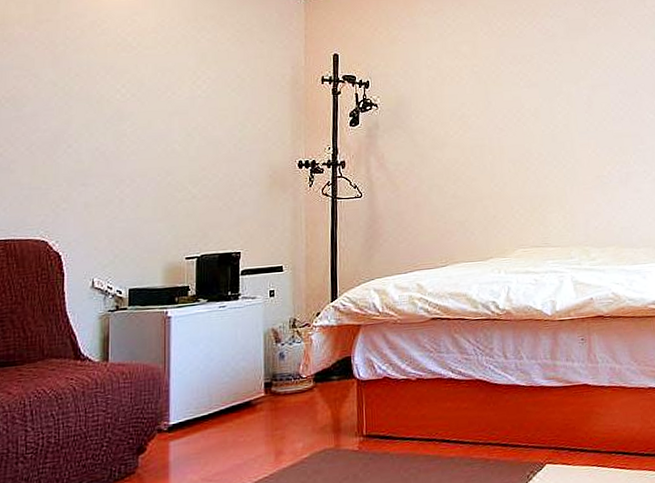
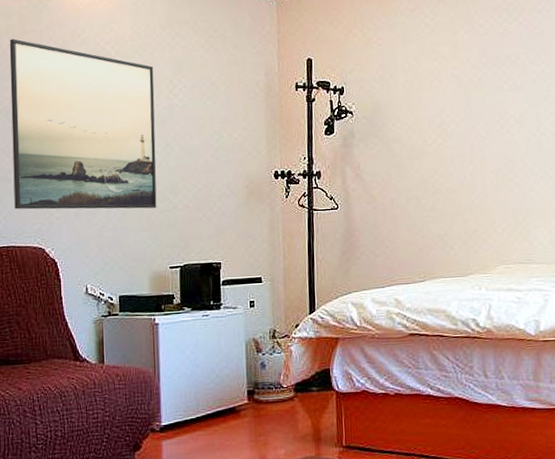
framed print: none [16,27,177,201] -> present [9,39,157,210]

